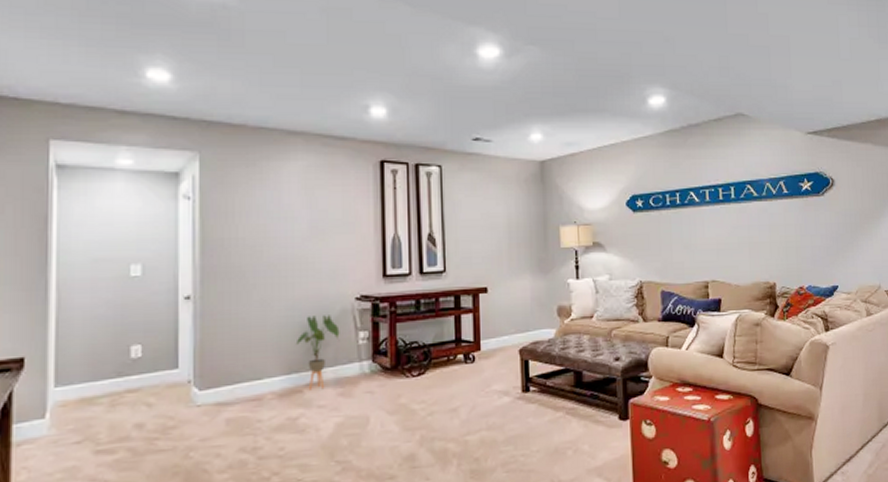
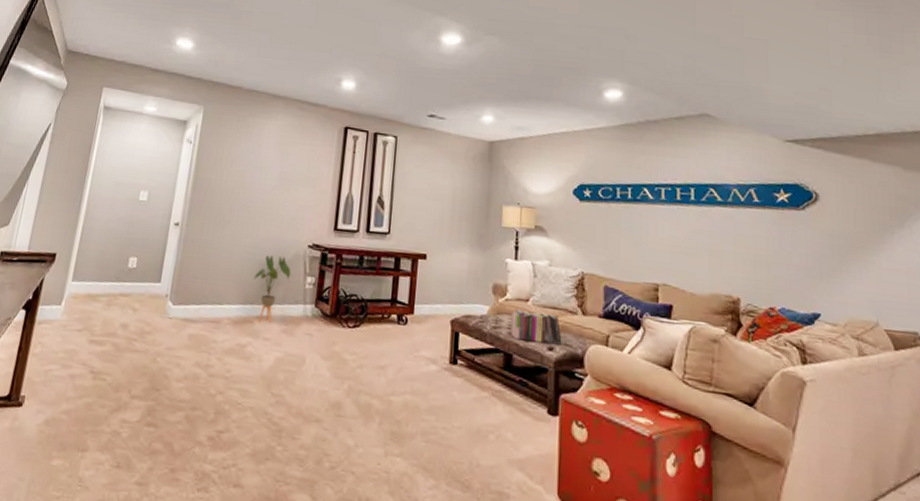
books: none [578,326,627,357] -> present [510,309,562,345]

